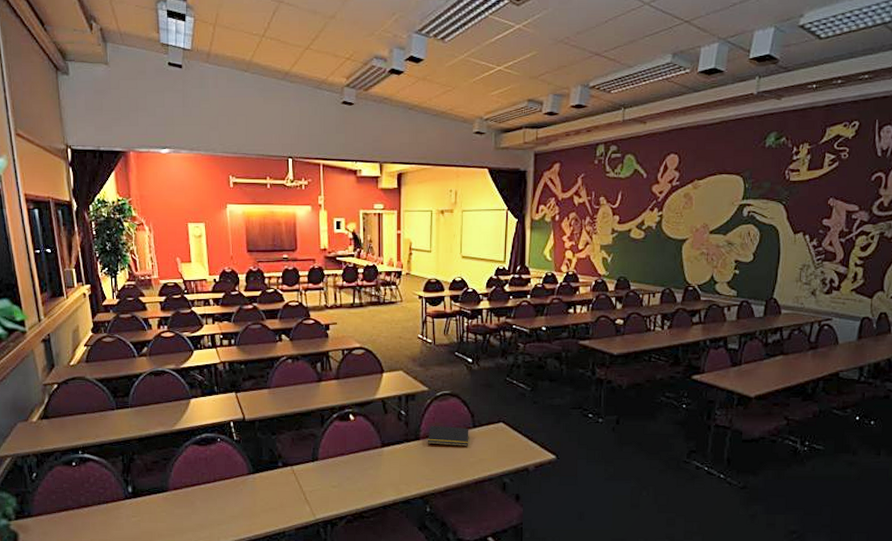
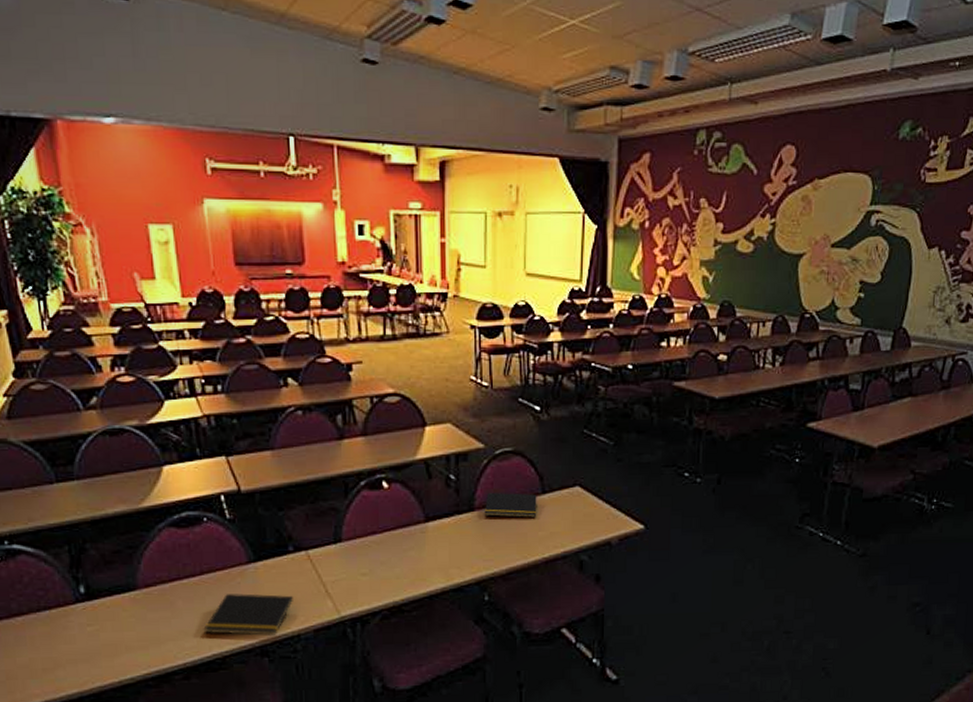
notepad: none [214,497,280,531] -> present [203,593,293,635]

